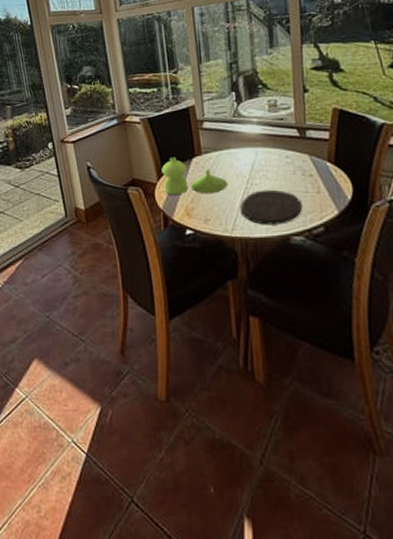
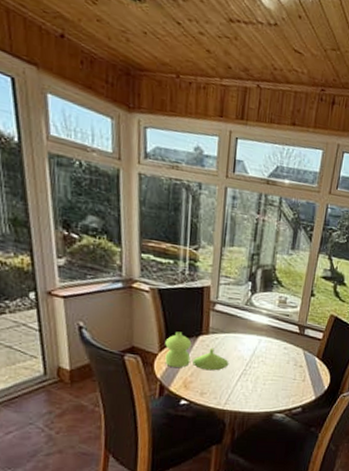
plate: present [239,189,303,225] -> none [235,373,289,403]

